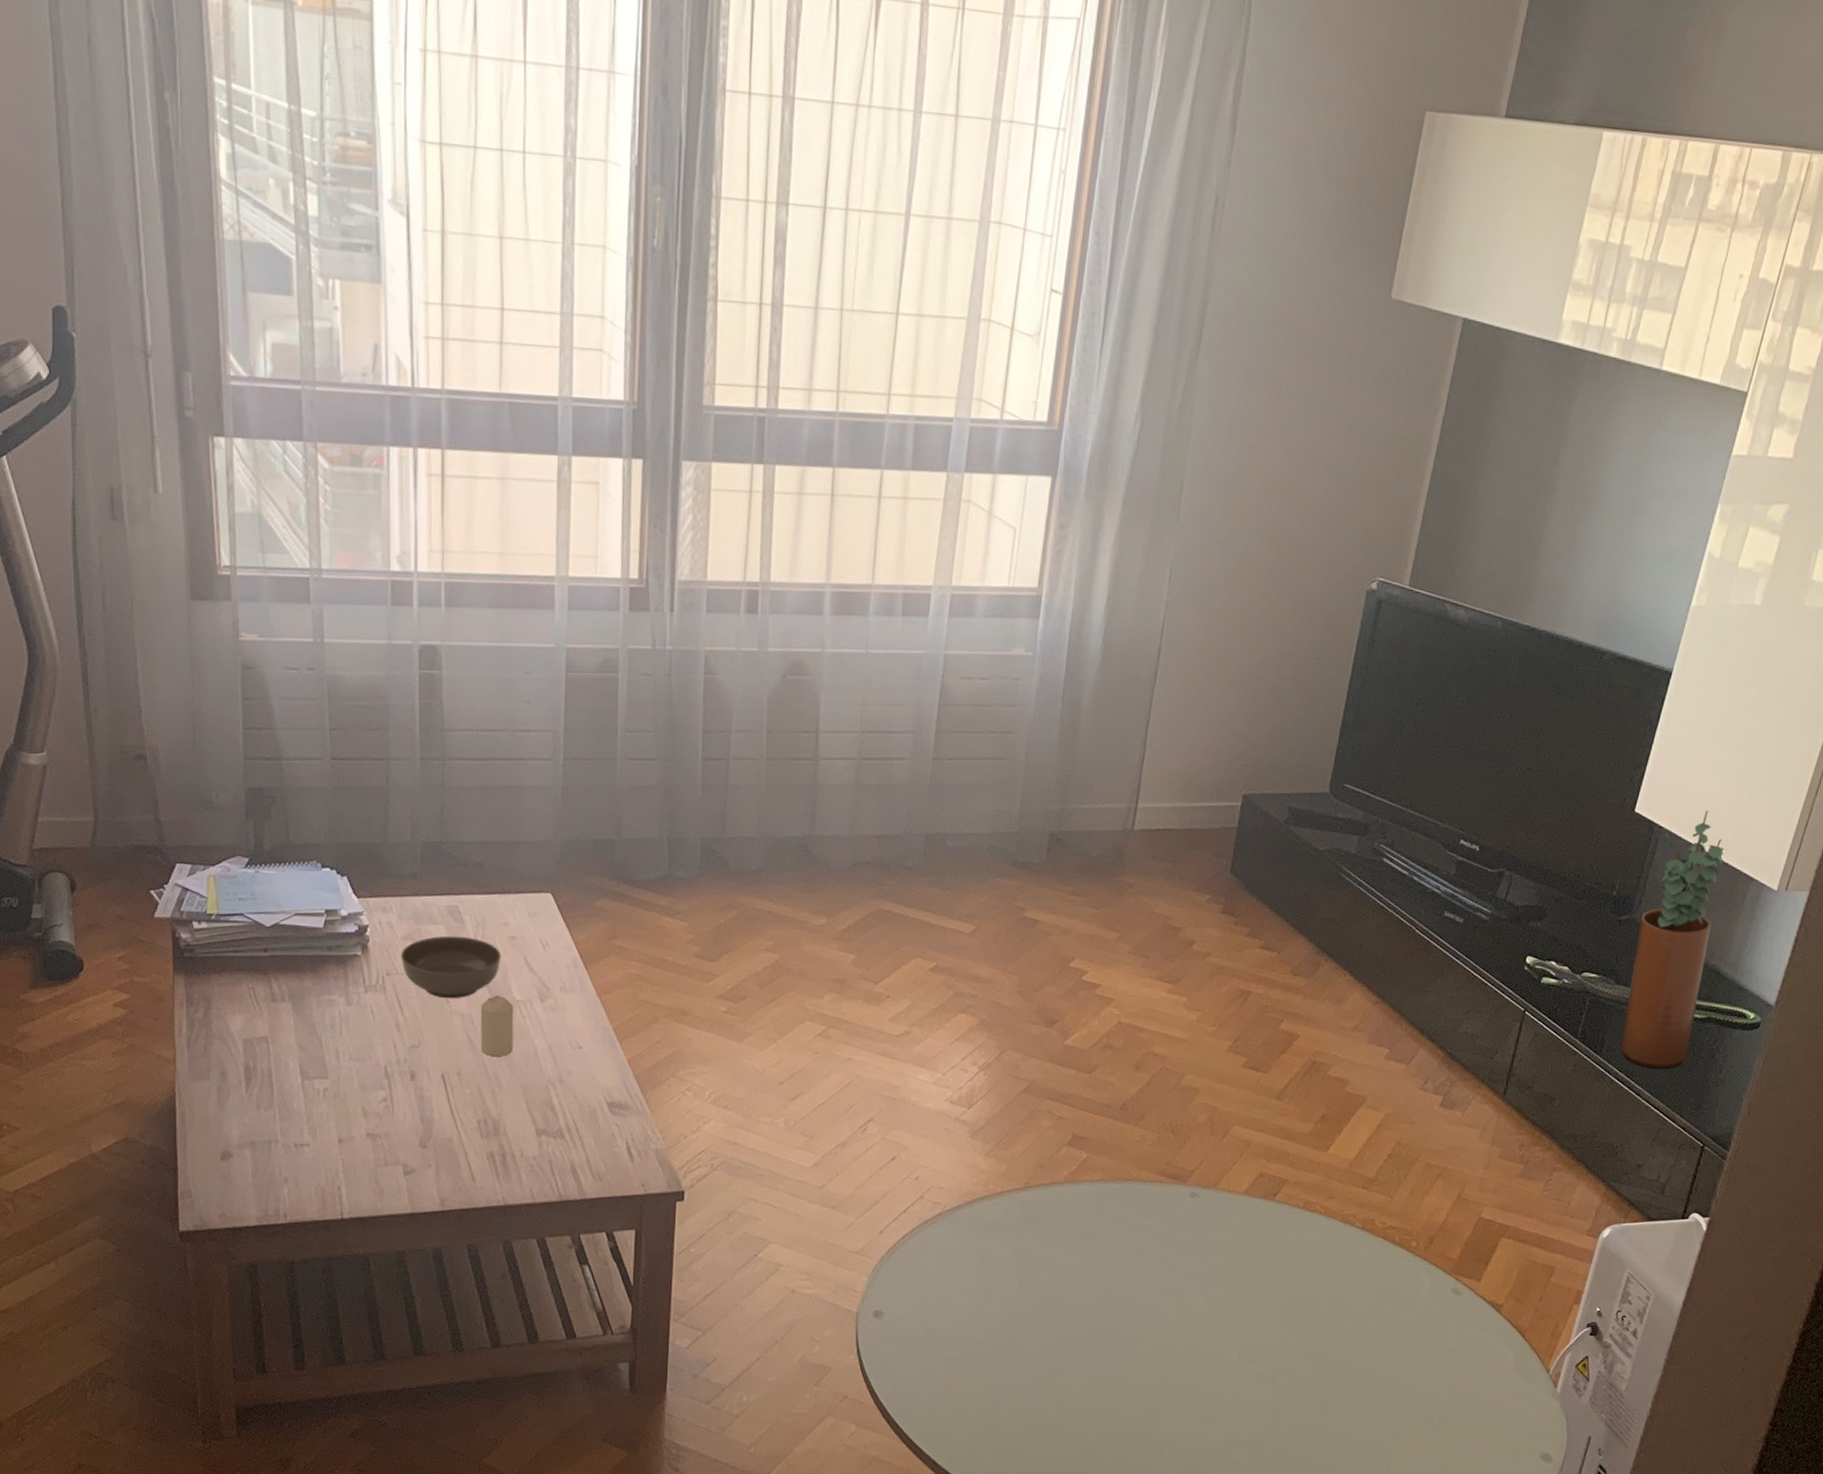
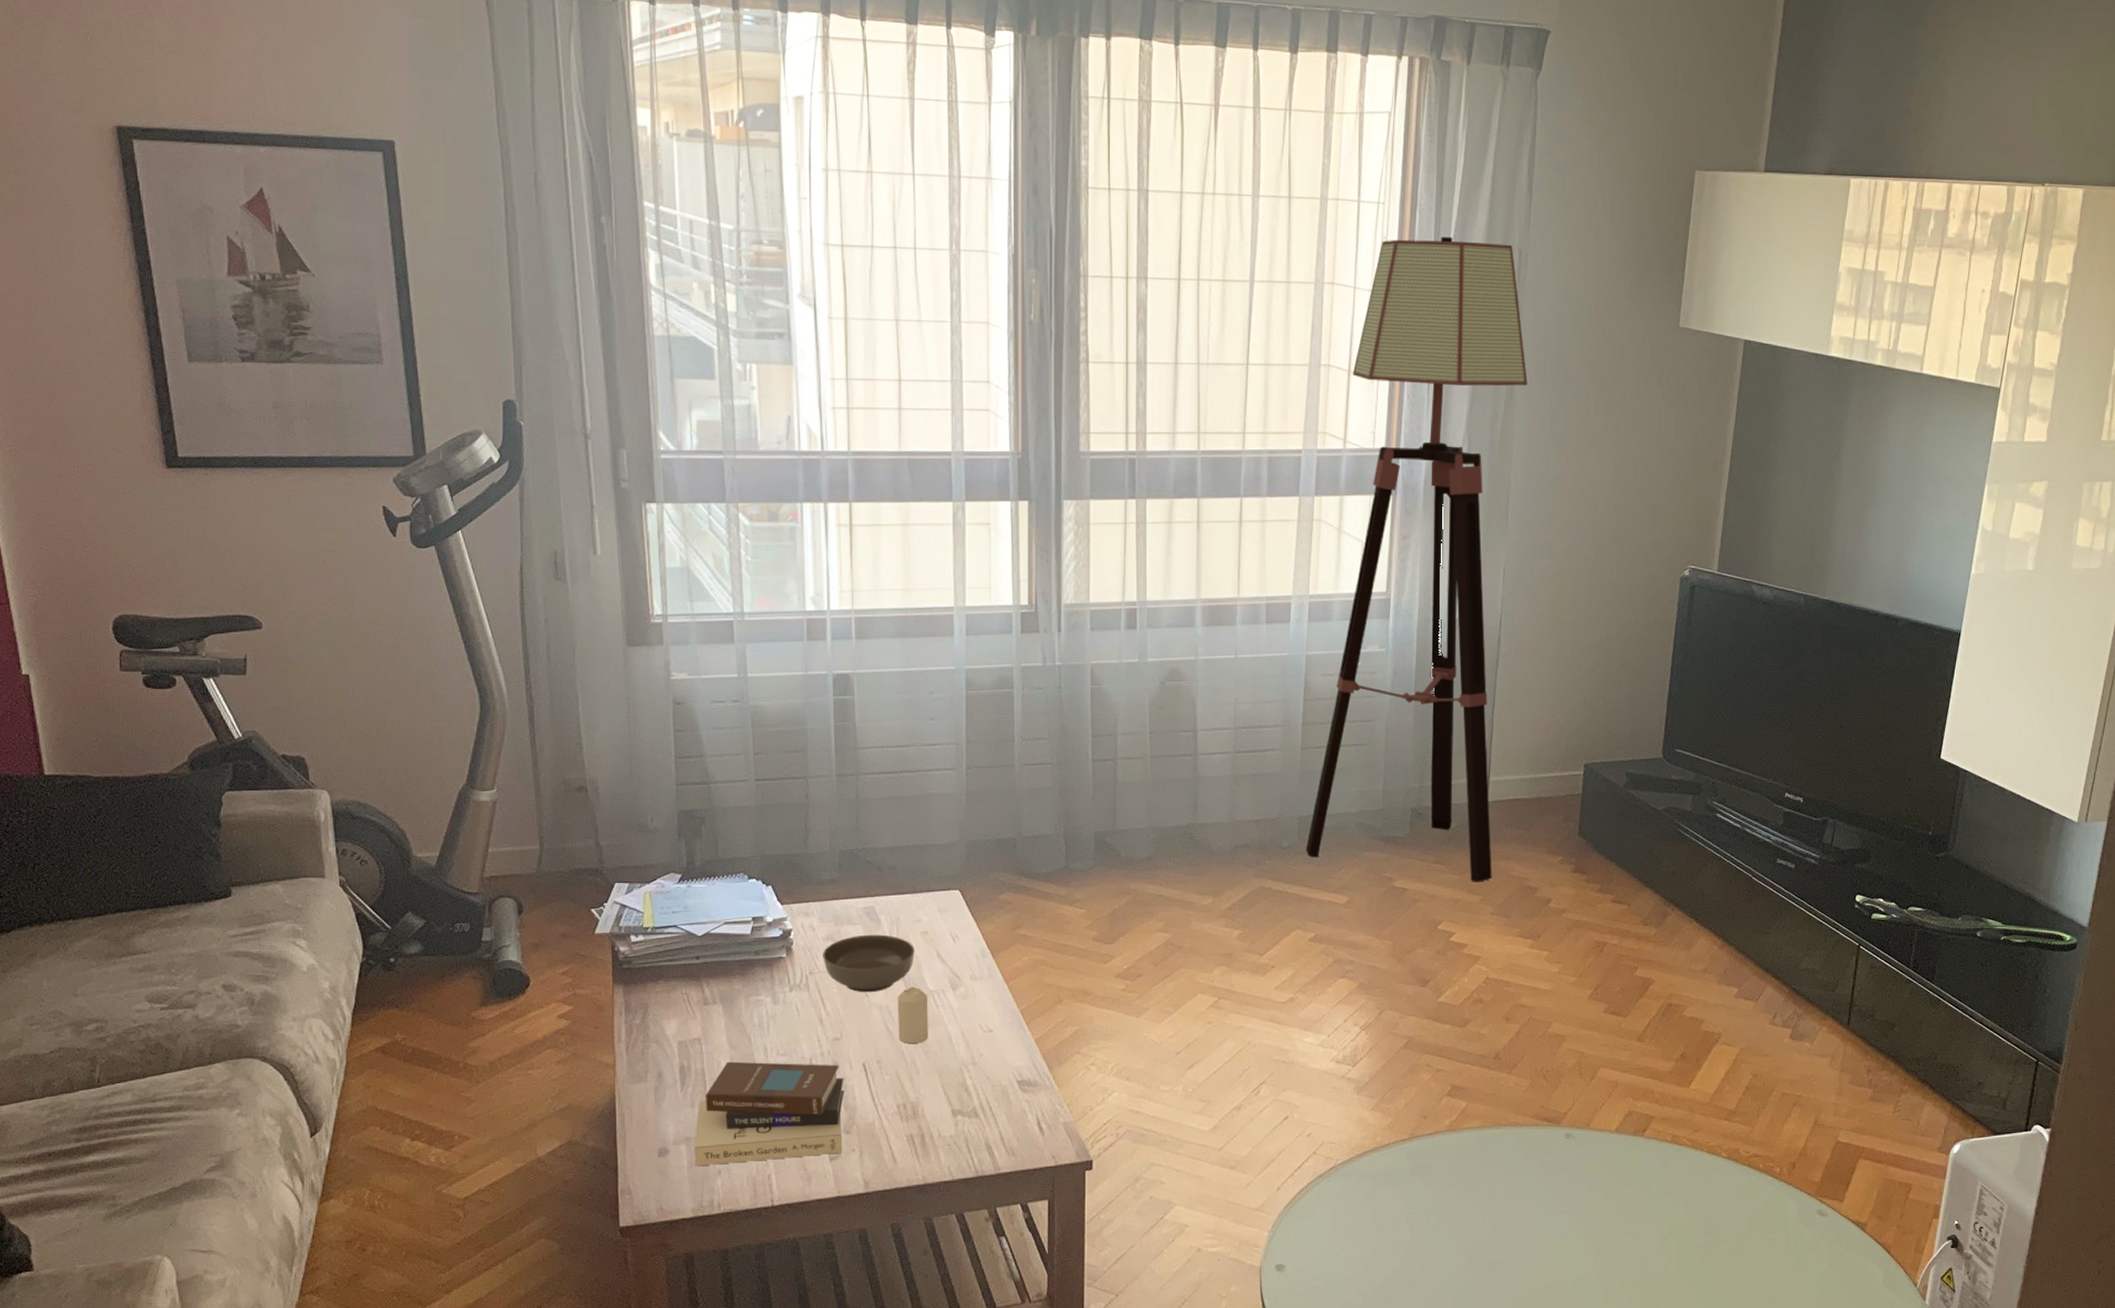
books: none [259,1063,421,1173] -> present [694,1061,844,1167]
floor lamp: none [930,173,1214,918] -> present [1305,236,1528,882]
vase: present [1621,810,1725,1070] -> none [1951,754,2026,992]

